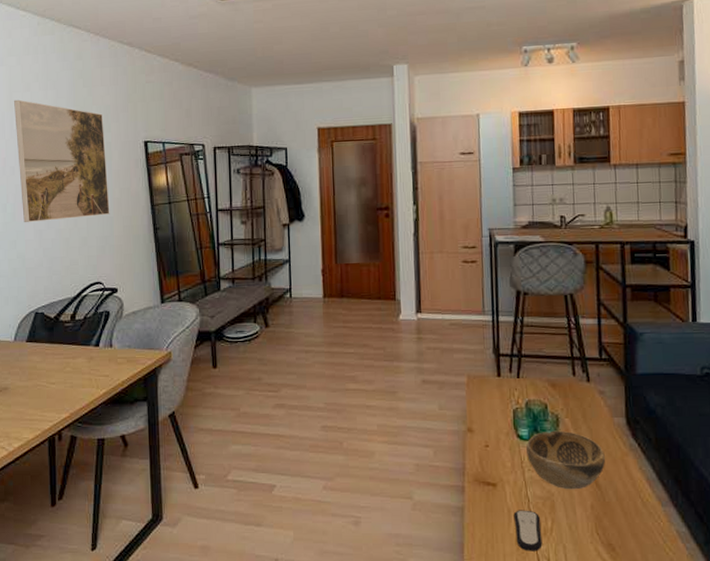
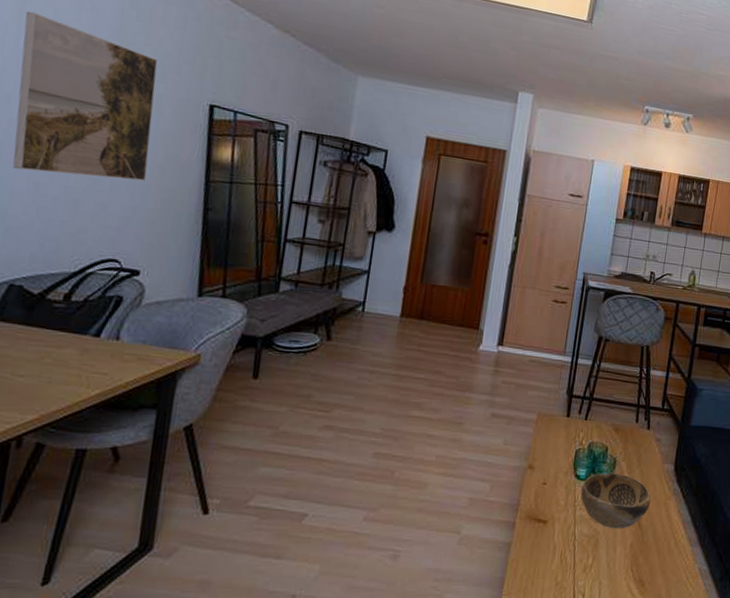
remote control: present [513,510,543,551] -> none [556,547,583,587]

